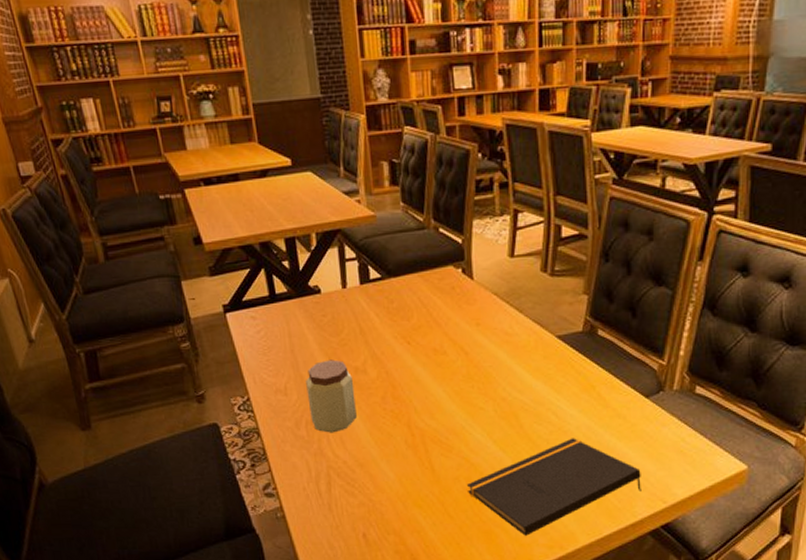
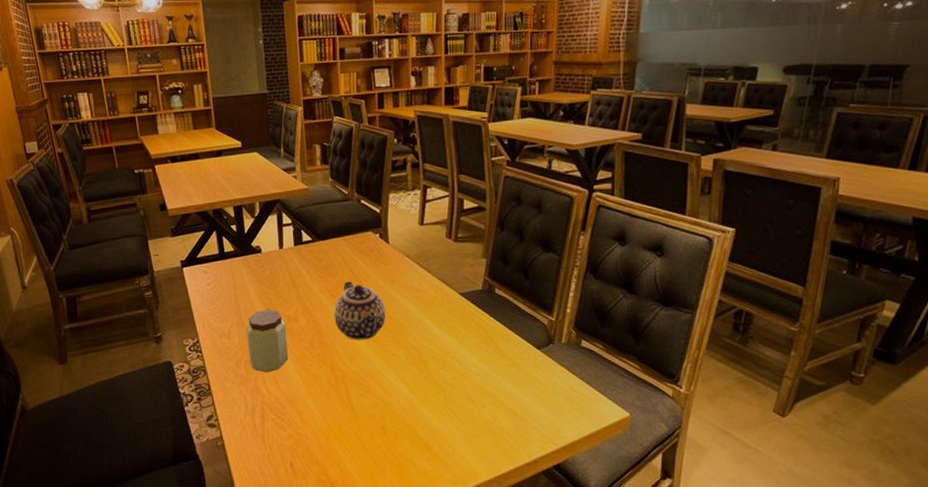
teapot: none [409,325,471,393] -> present [334,281,386,340]
notepad: present [467,438,641,536] -> none [382,383,535,471]

